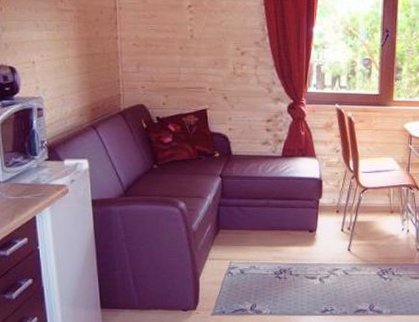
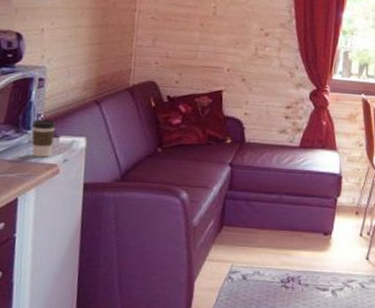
coffee cup: none [37,145,60,180] -> present [31,119,56,158]

